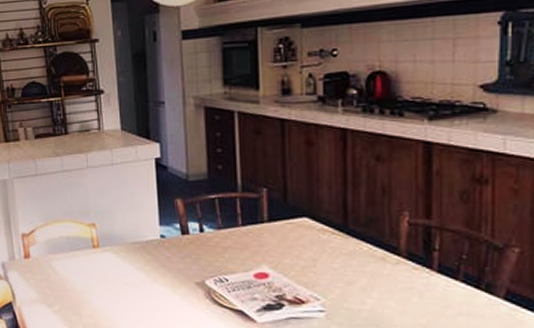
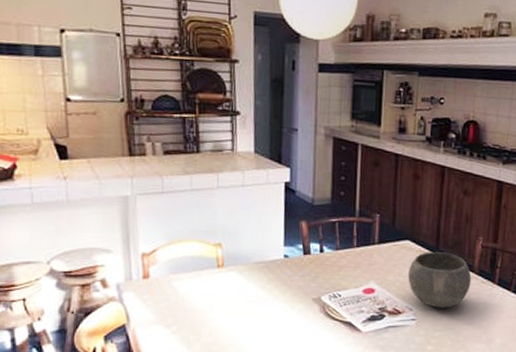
bowl: none [310,231,398,299] -> present [408,252,472,308]

